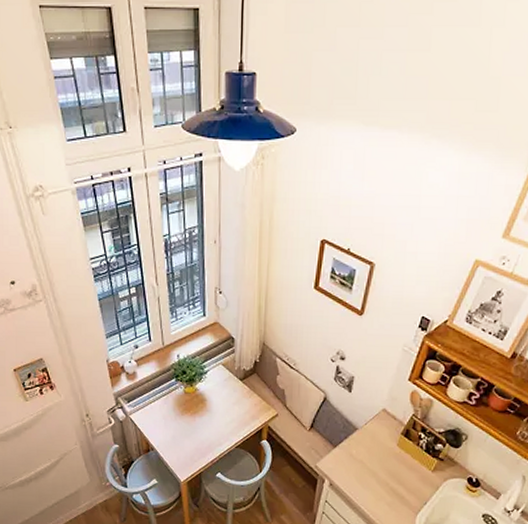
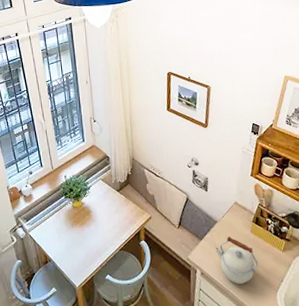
kettle: none [351,446,400,501] -> present [215,236,259,284]

